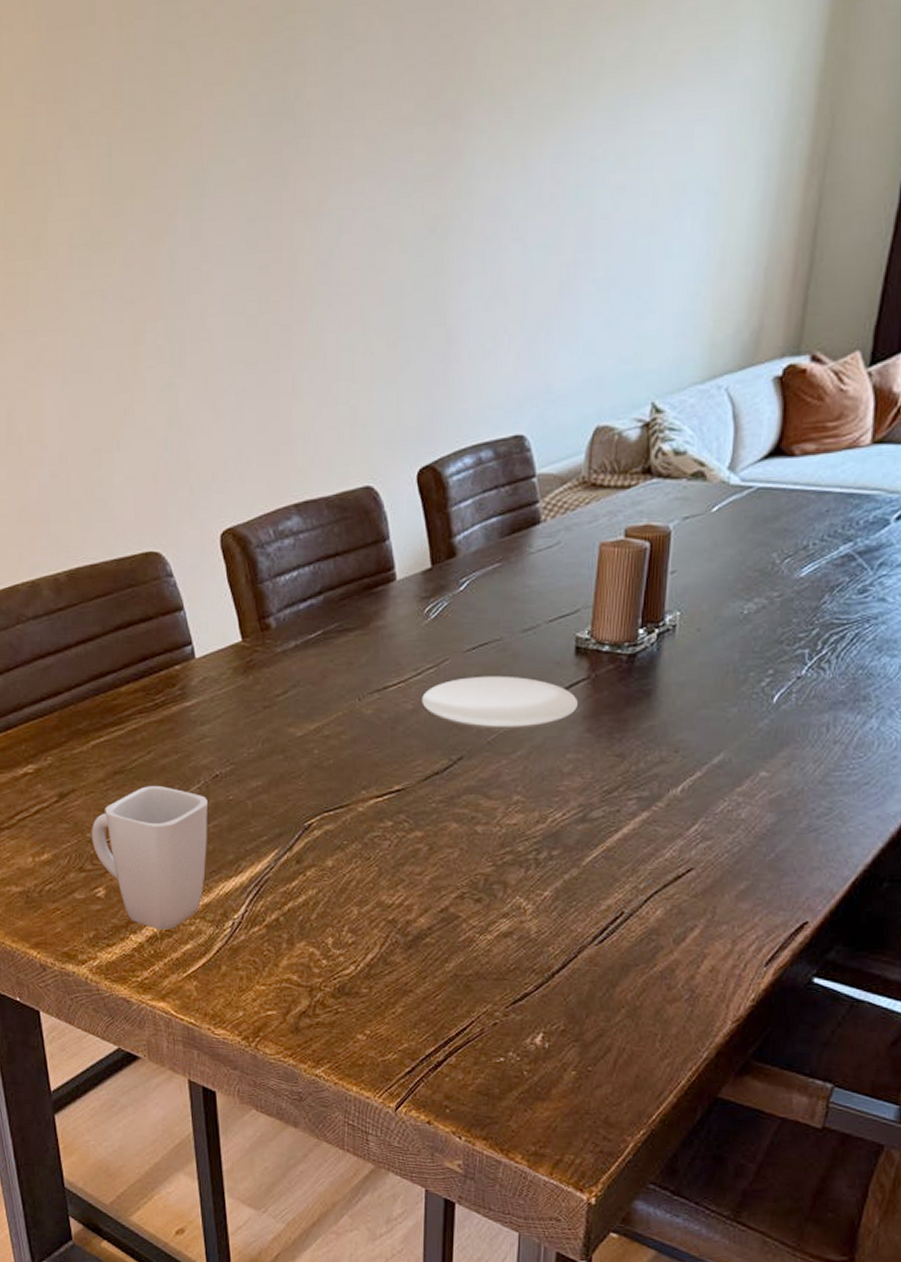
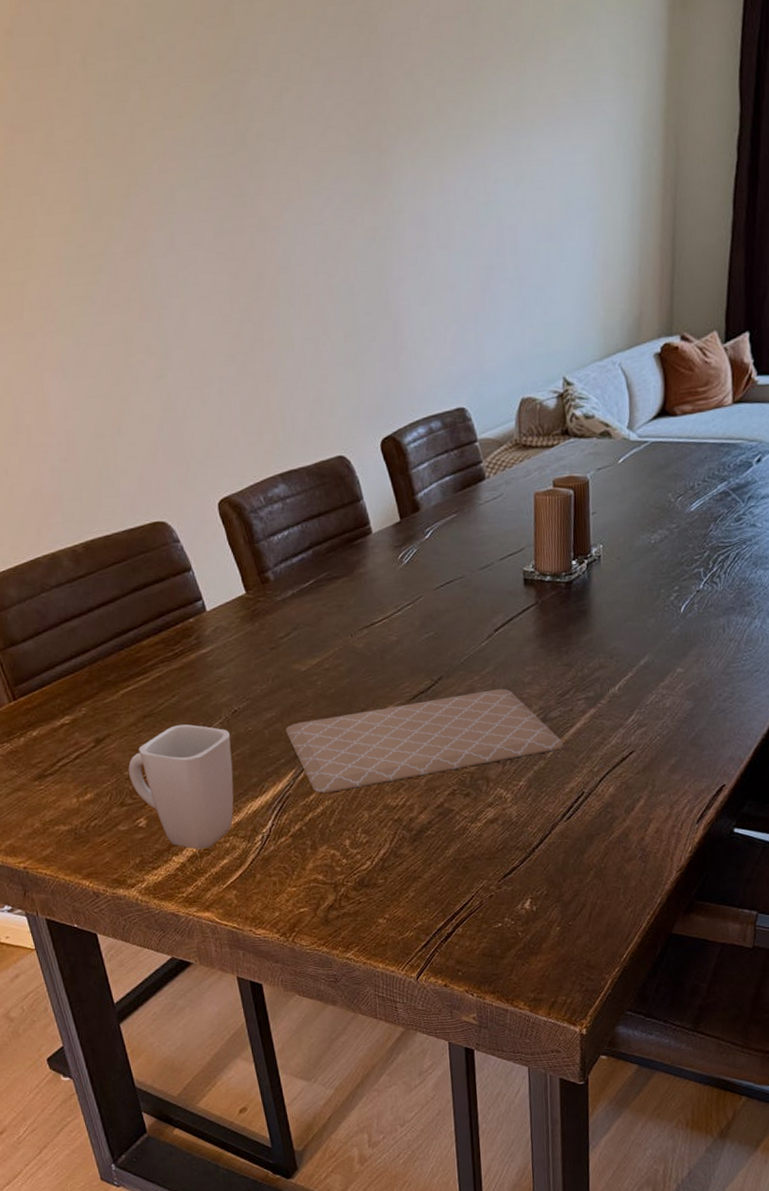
placemat: none [272,778,605,881] -> present [286,689,564,794]
plate: present [422,675,577,730] -> none [403,606,530,652]

